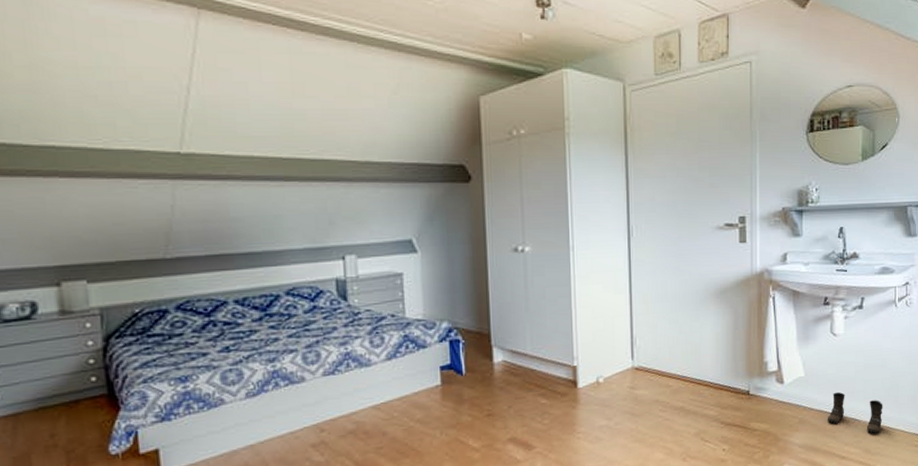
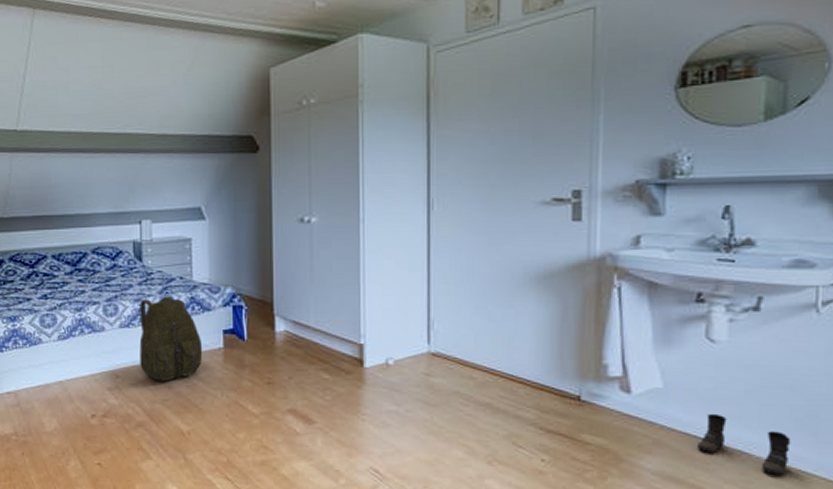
backpack: none [346,336,419,429] -> present [139,296,203,382]

